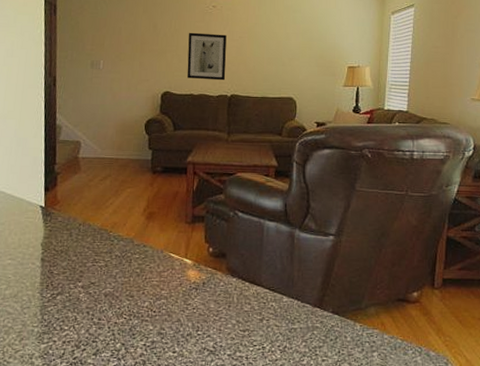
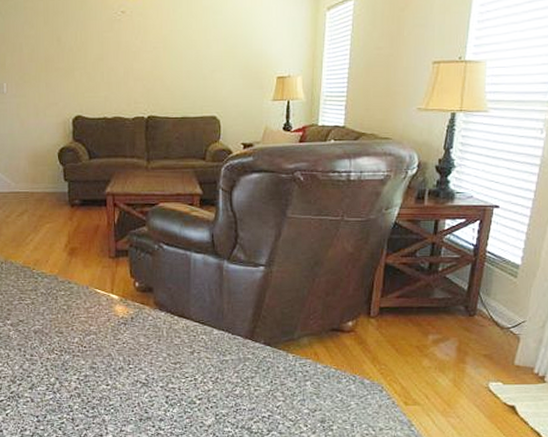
wall art: present [187,32,227,81] -> none [96,45,141,100]

